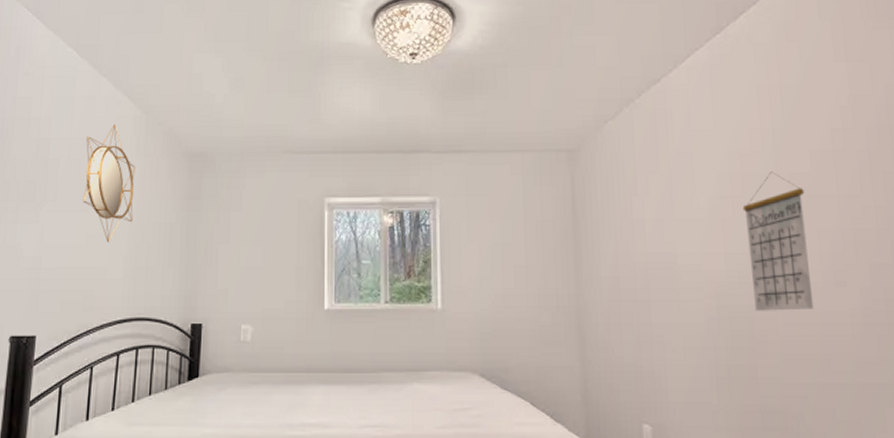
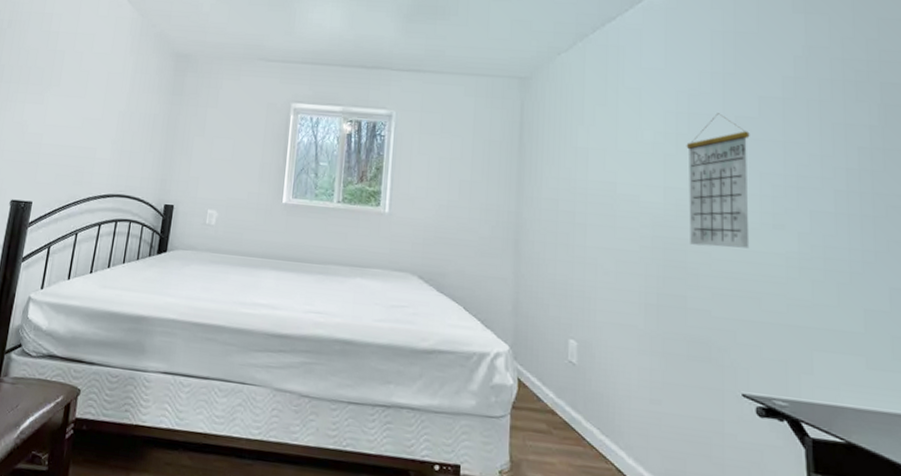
home mirror: present [82,124,136,242] -> none [81,23,129,126]

